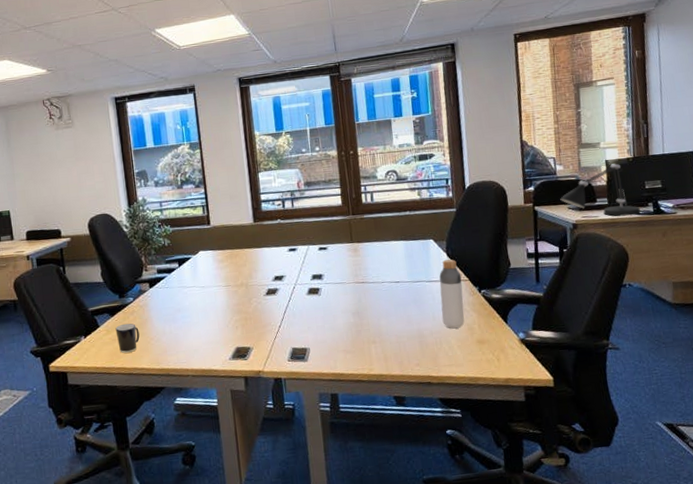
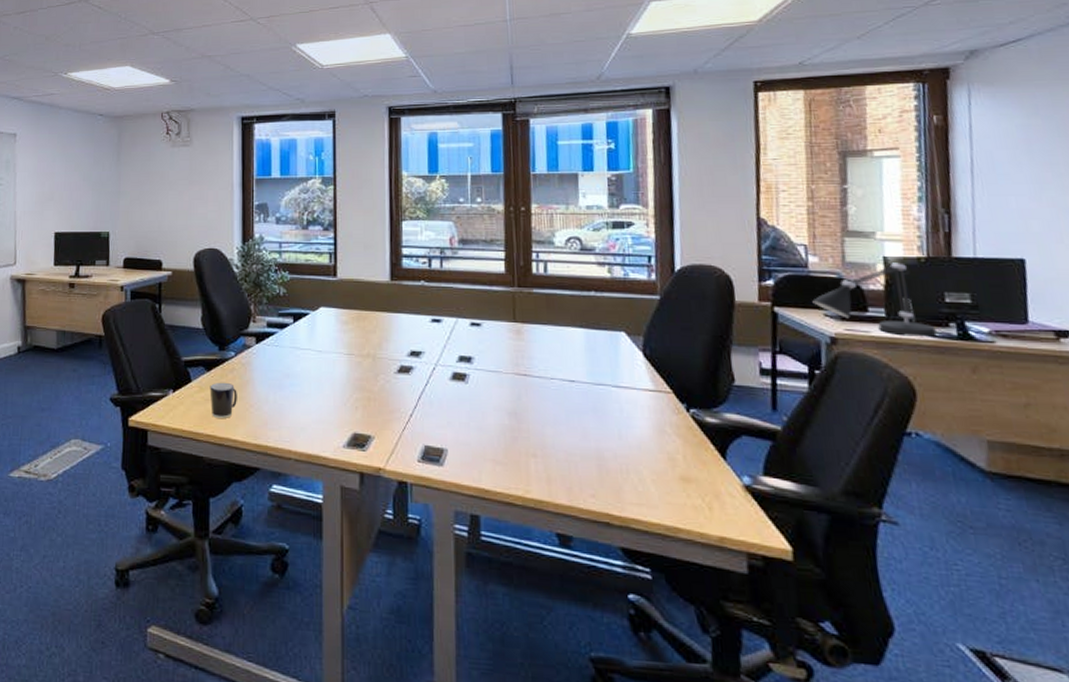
bottle: present [439,259,465,329] -> none [630,360,664,456]

